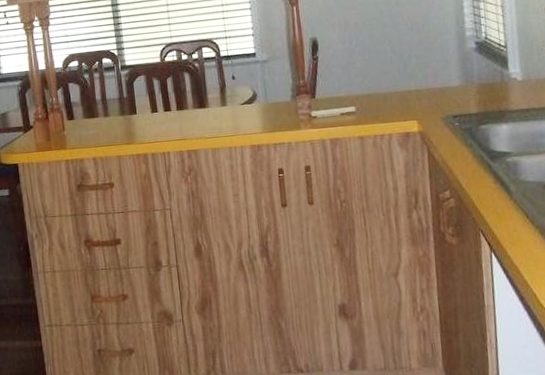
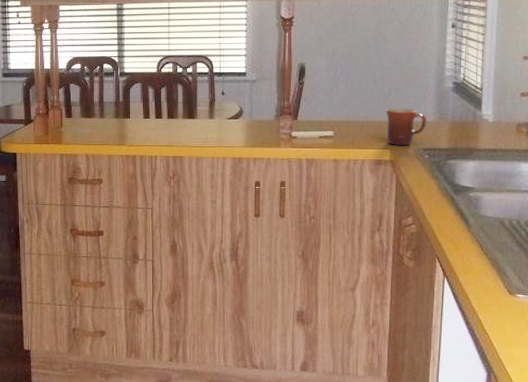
mug: none [407,74,453,115] -> present [385,108,427,145]

